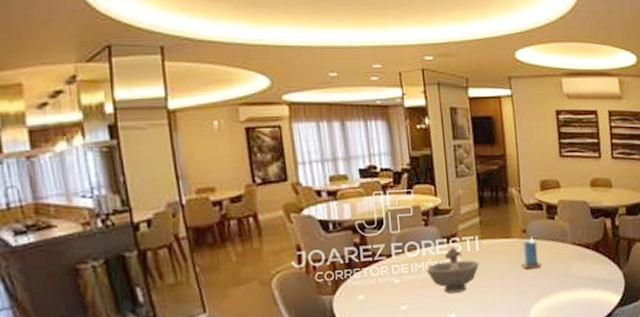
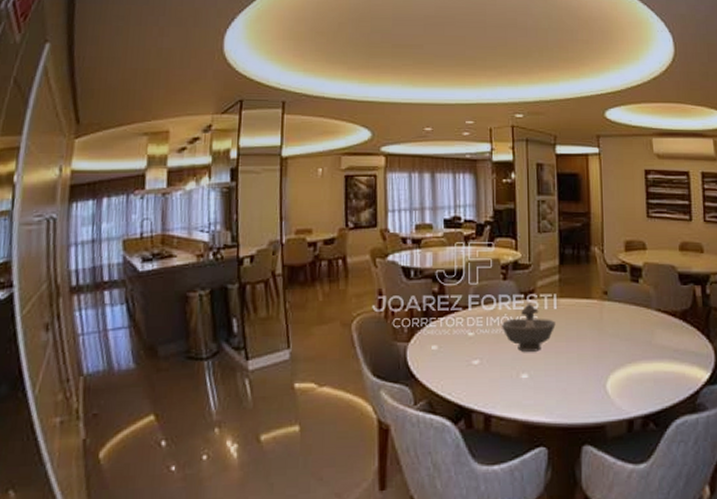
candle: present [521,237,541,269] -> none [600,300,622,333]

